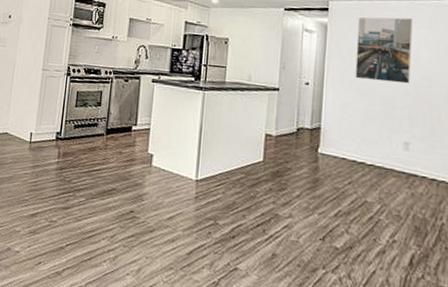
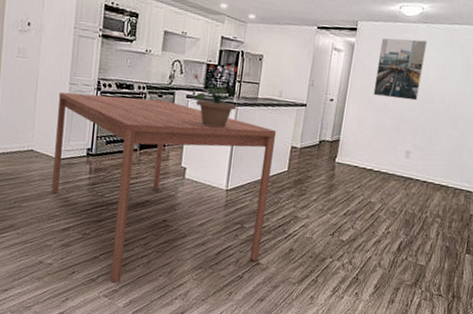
dining table: none [22,77,248,279] -> present [52,92,277,283]
potted plant: none [157,48,214,114] -> present [192,64,248,129]

